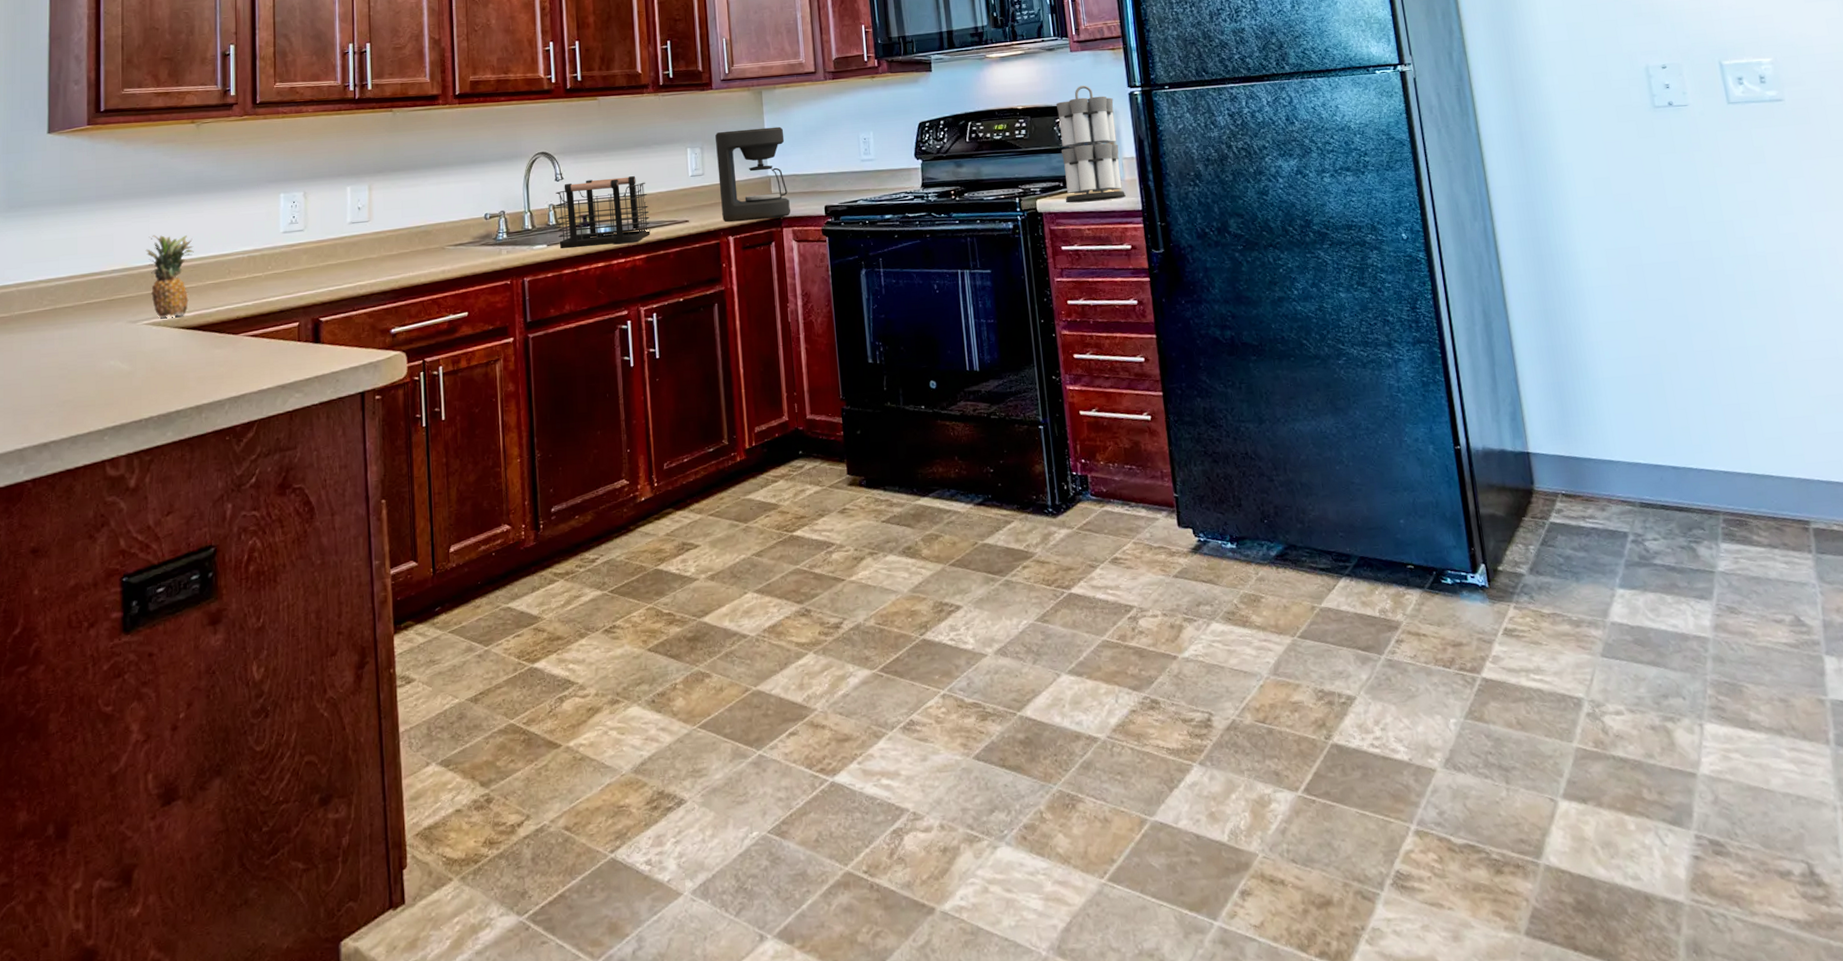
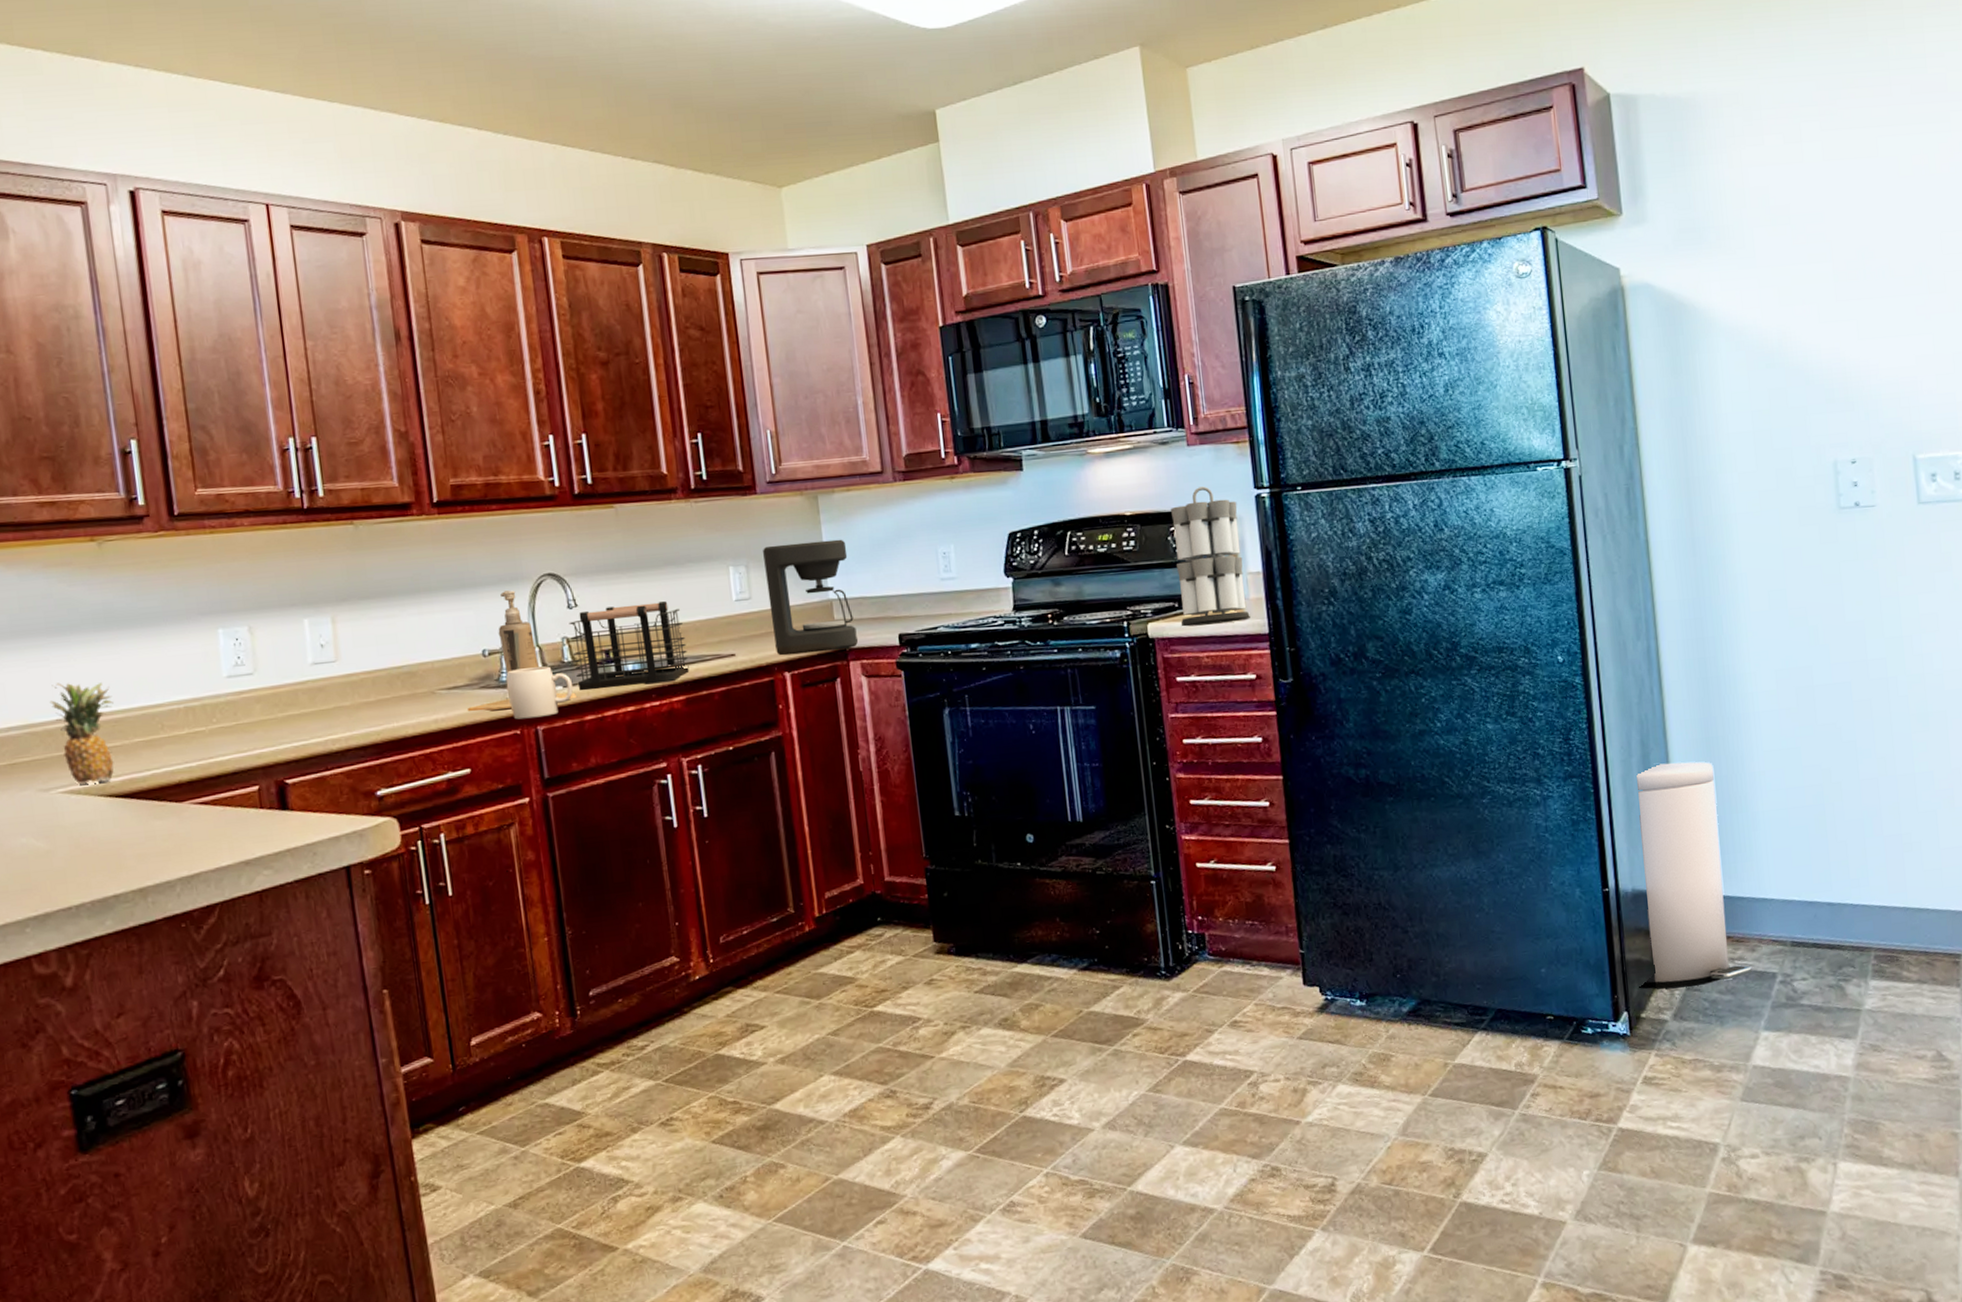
soap dispenser: none [469,165,558,265] -> present [466,590,578,712]
mug: none [501,228,555,272] -> present [506,666,573,720]
pedal bin: none [1481,331,1605,544] -> present [1637,762,1753,990]

